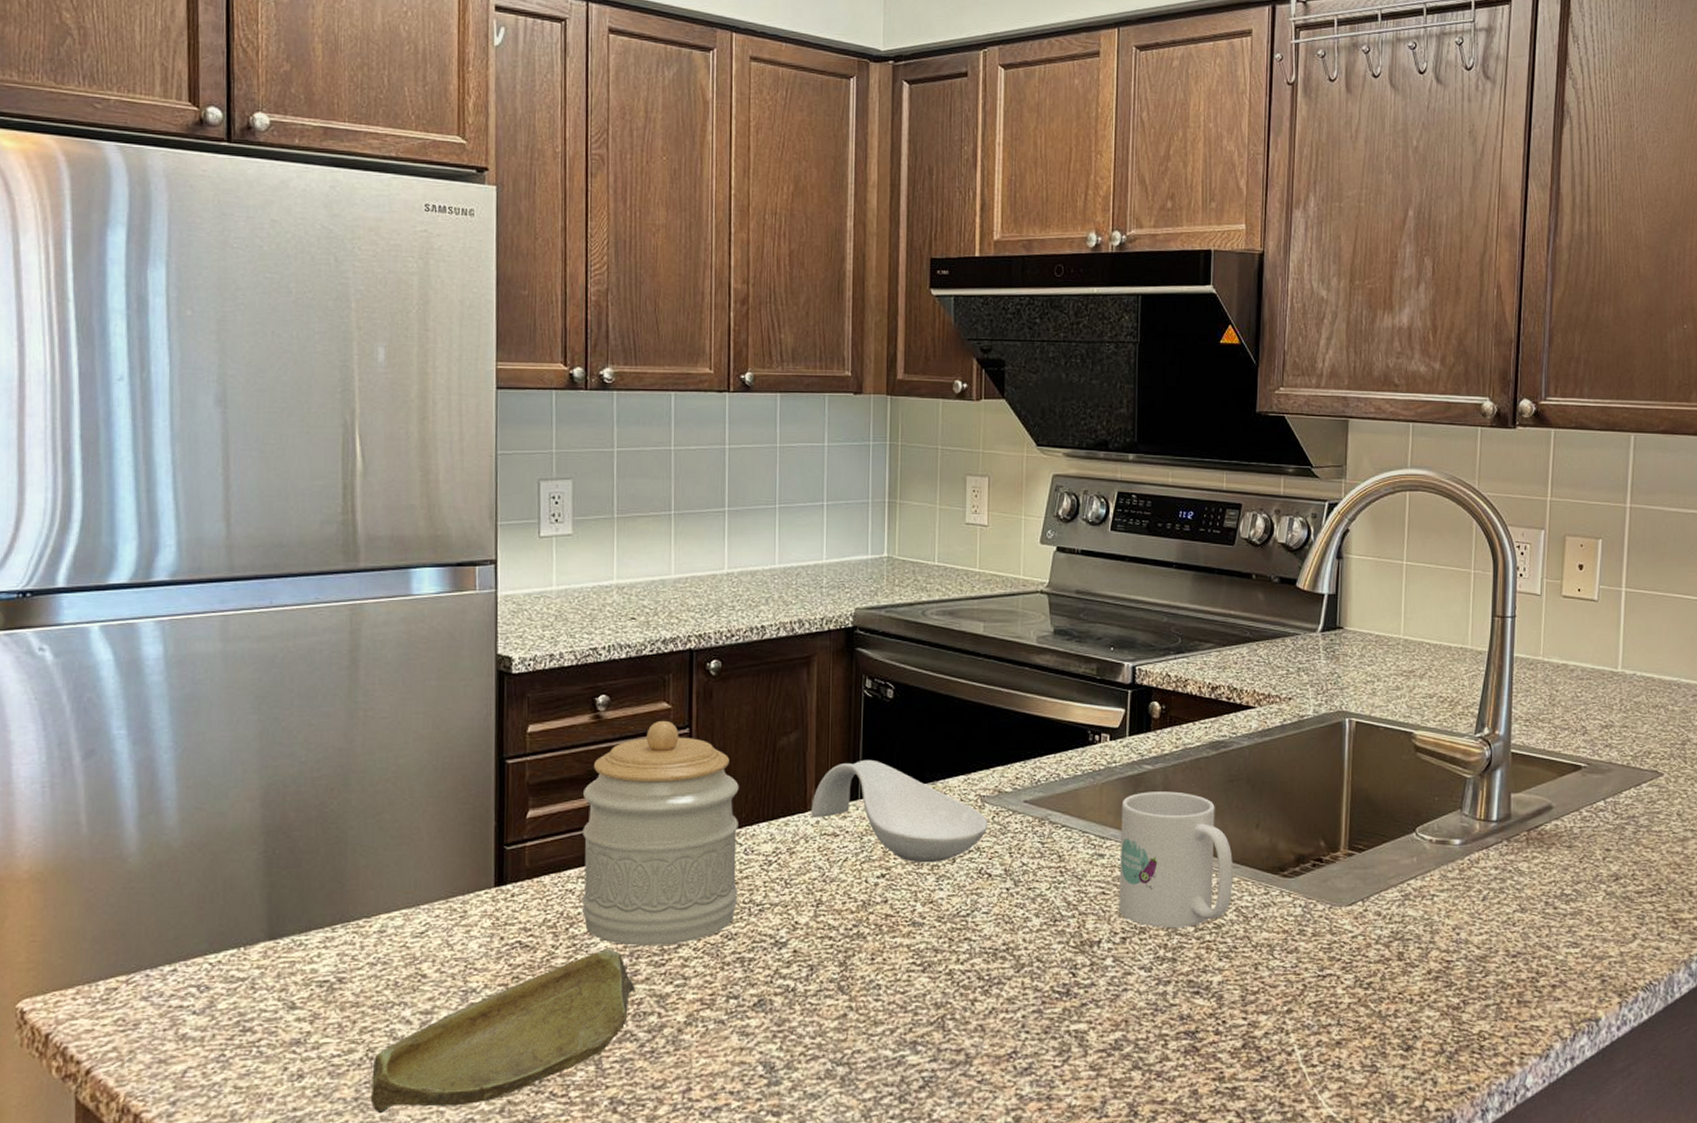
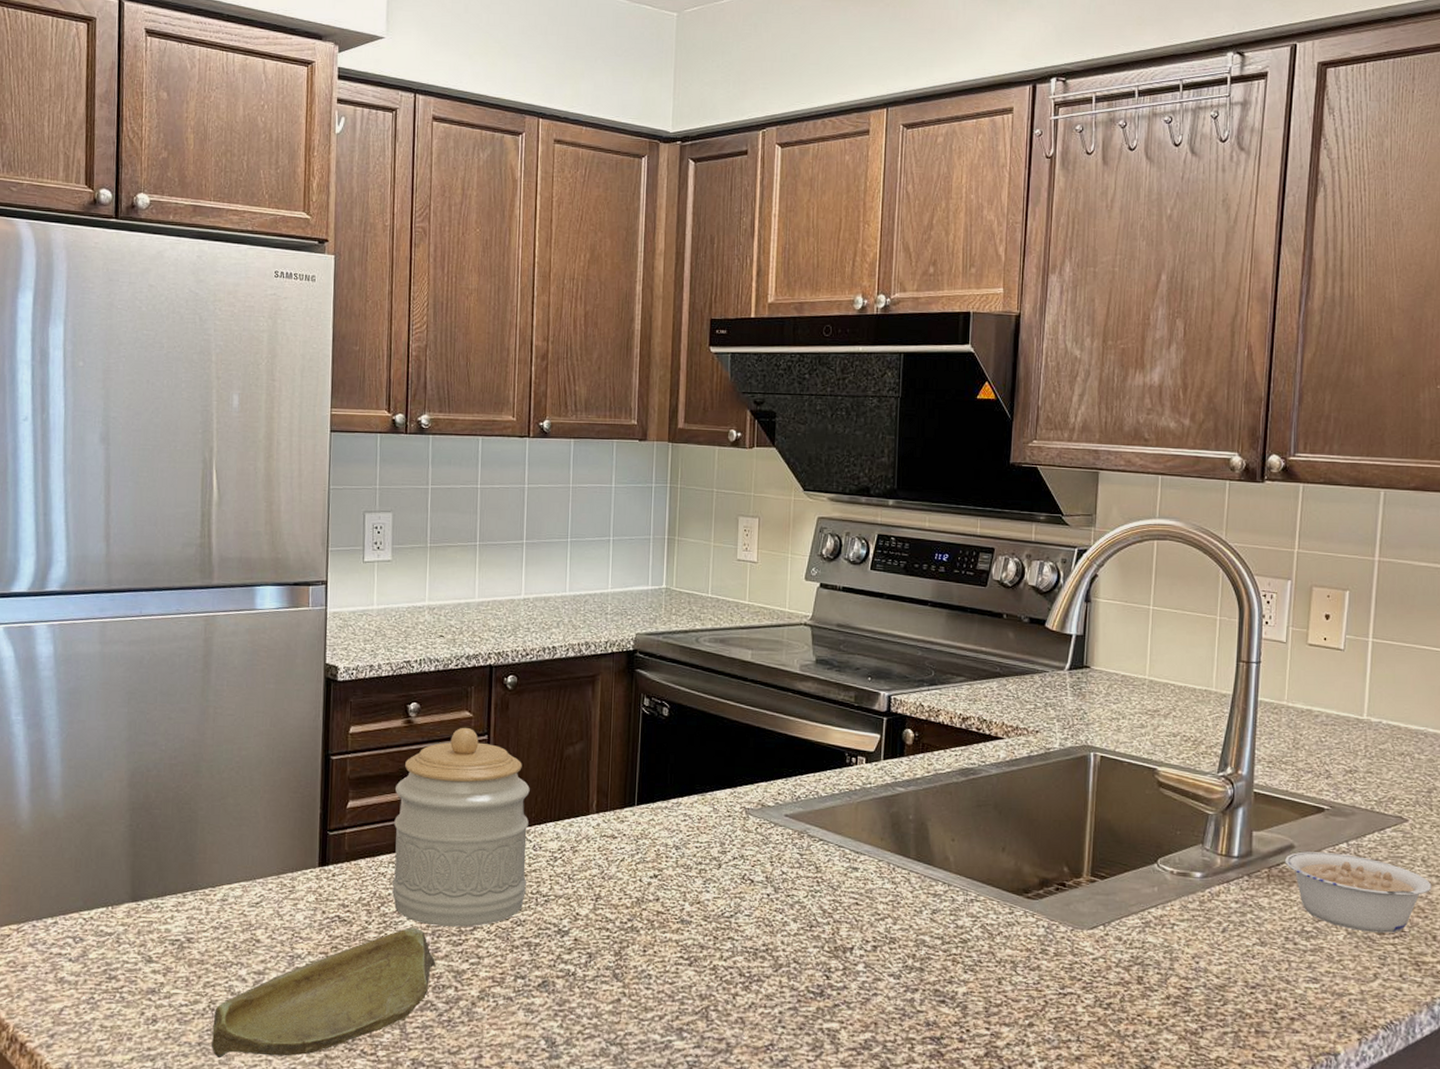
spoon rest: present [811,759,988,863] -> none [593,770,752,867]
mug: present [1119,791,1233,928] -> none [871,812,979,940]
legume: none [1542,811,1687,892] -> present [1284,851,1432,933]

